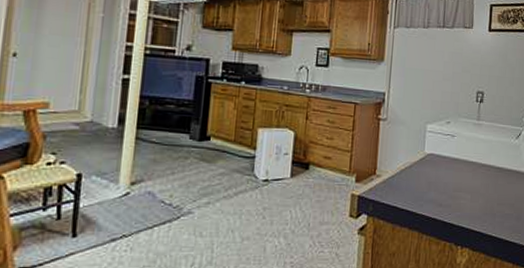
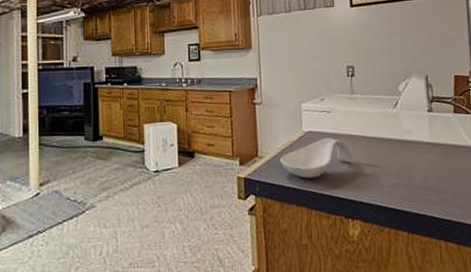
spoon rest: none [397,162,472,202] -> present [280,137,355,179]

